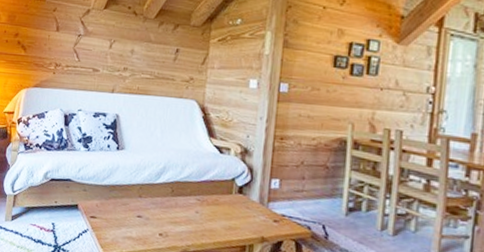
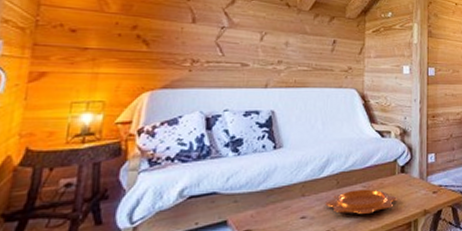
decorative bowl: none [160,200,232,228] -> present [325,189,397,215]

